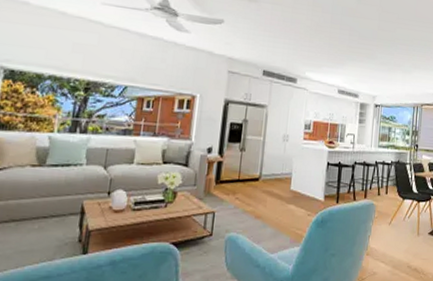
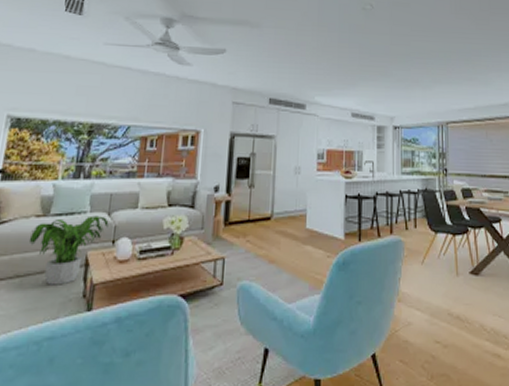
potted plant: none [24,168,105,230] -> present [28,216,109,285]

